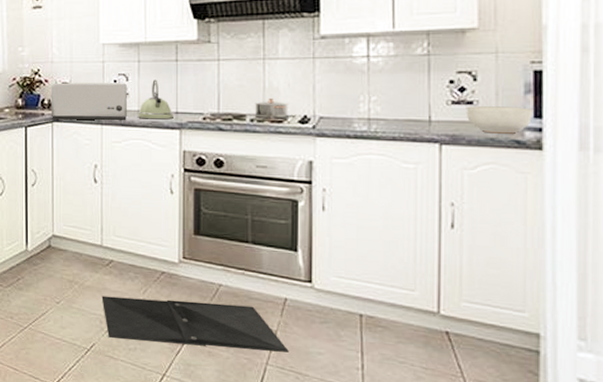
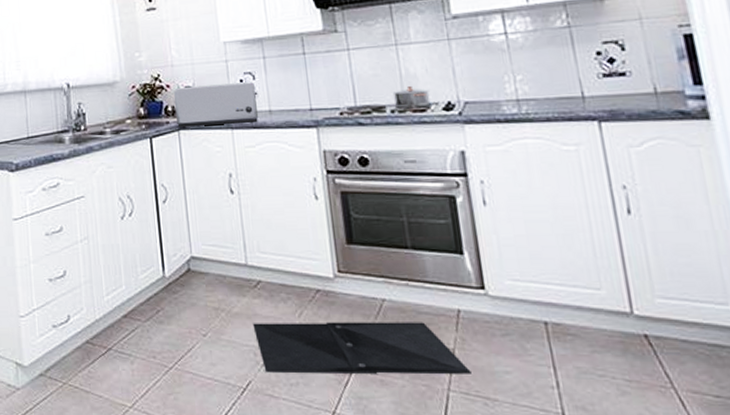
kettle: present [138,79,174,120] -> none [269,75,308,119]
bowl: present [466,106,534,134] -> none [618,74,692,106]

